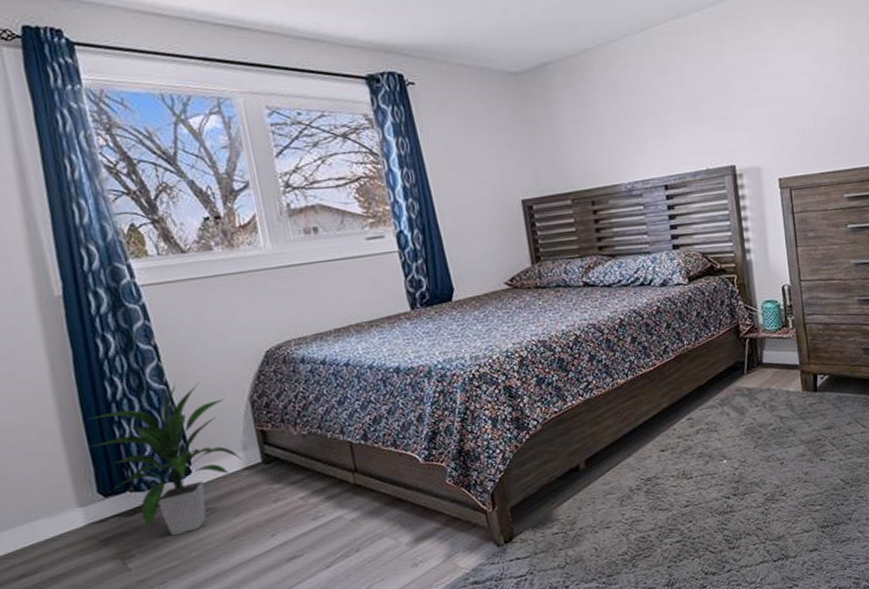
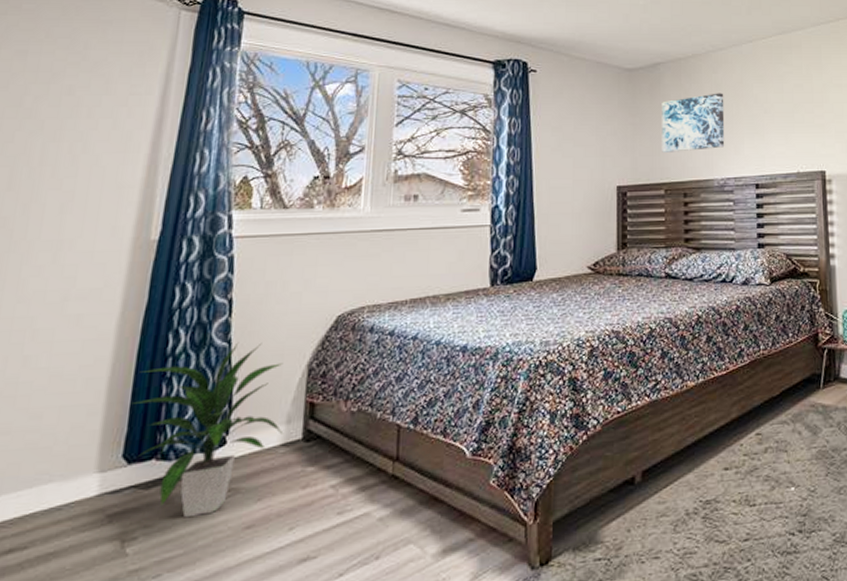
wall art: none [556,90,628,161] -> present [662,93,725,152]

